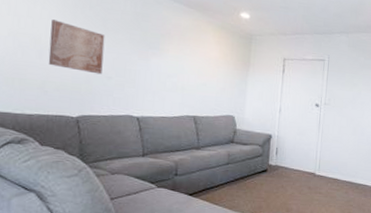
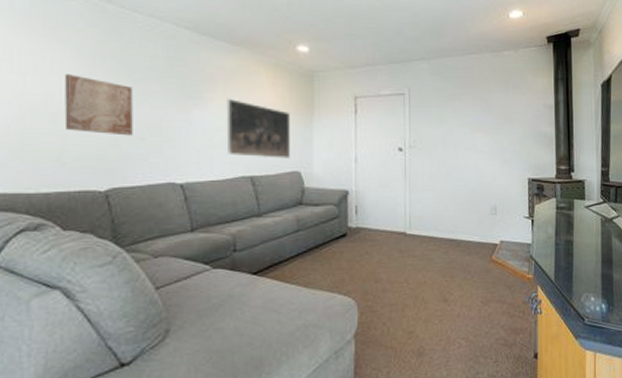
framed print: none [177,51,230,104] -> present [226,99,290,158]

